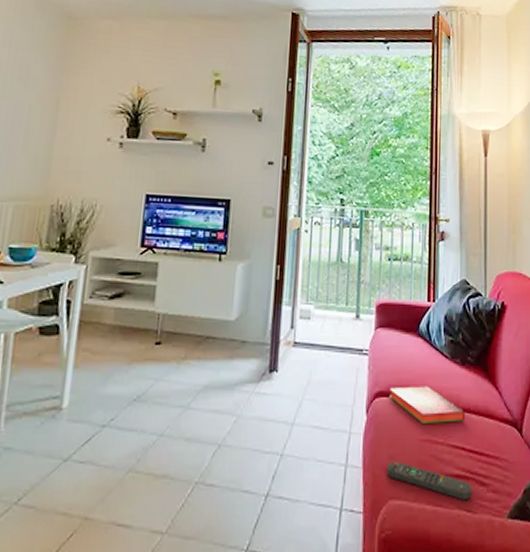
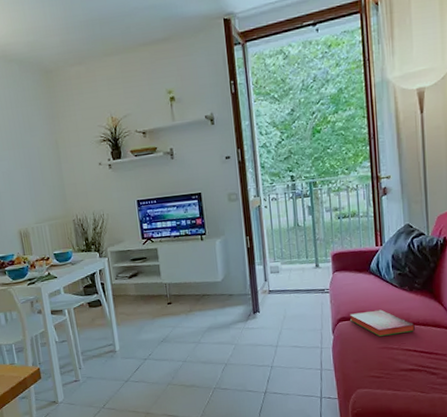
remote control: present [387,461,472,501] -> none [353,363,425,386]

